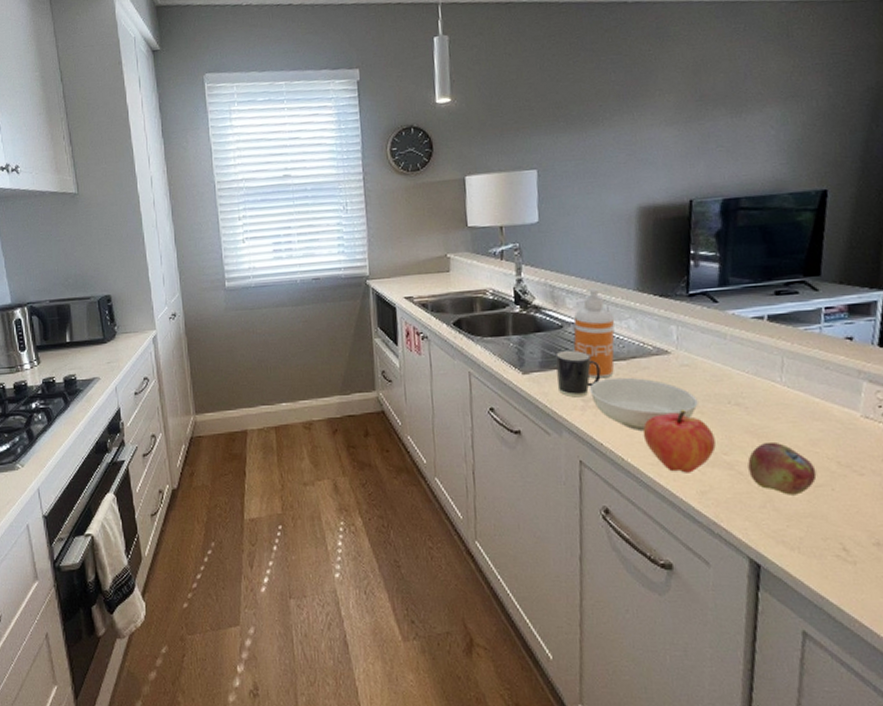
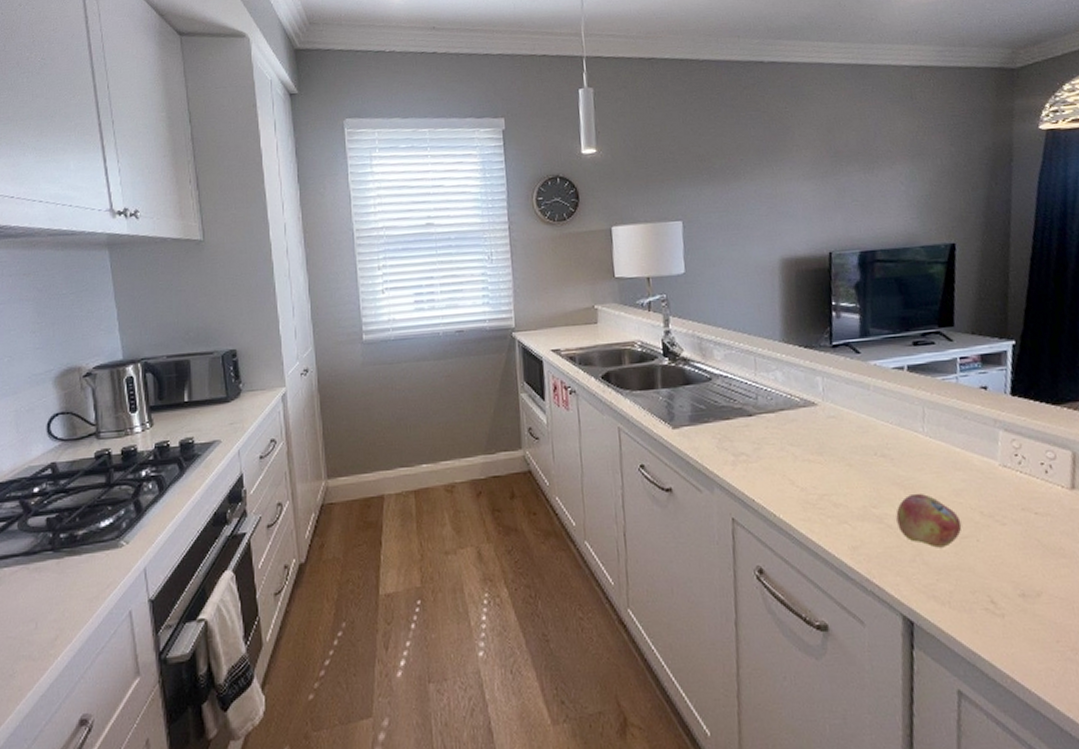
mug: present [555,349,601,398] -> none [705,402,751,452]
soap dispenser: present [573,287,615,379] -> none [721,339,763,432]
bowl: present [589,377,698,432] -> none [739,430,846,486]
fruit: present [642,410,716,473] -> none [793,463,865,528]

